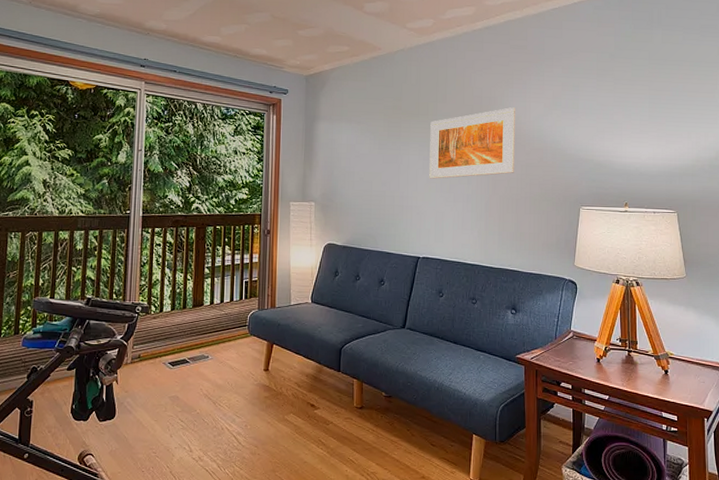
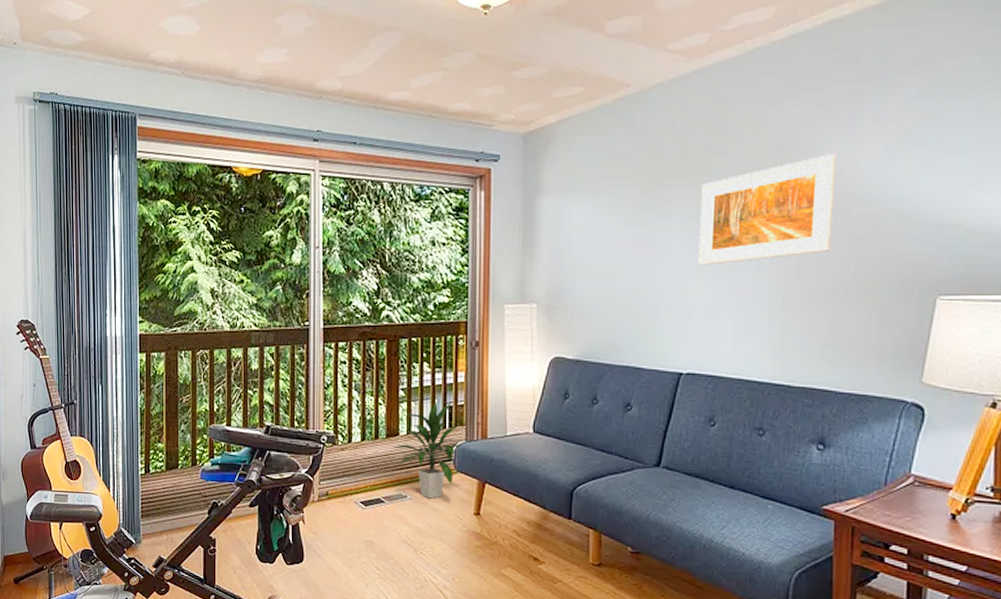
indoor plant: none [199,277,254,358] -> present [394,401,461,499]

